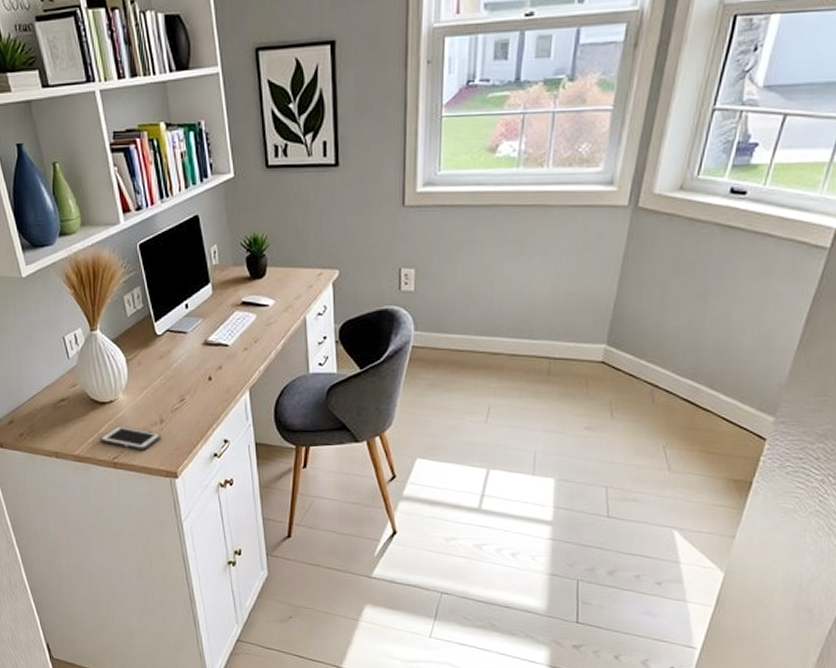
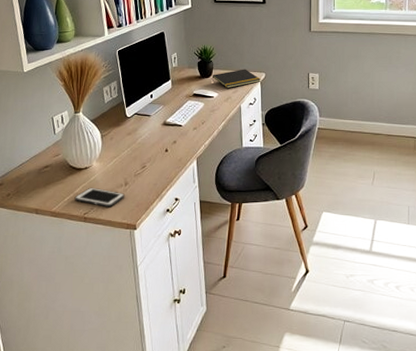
notepad: none [265,264,334,294] -> present [212,69,261,89]

